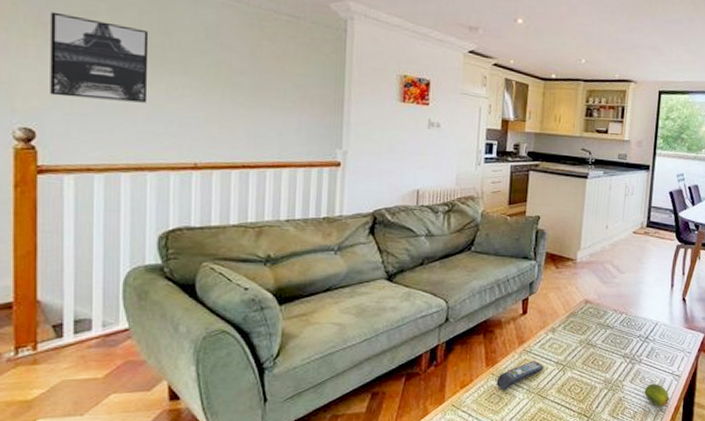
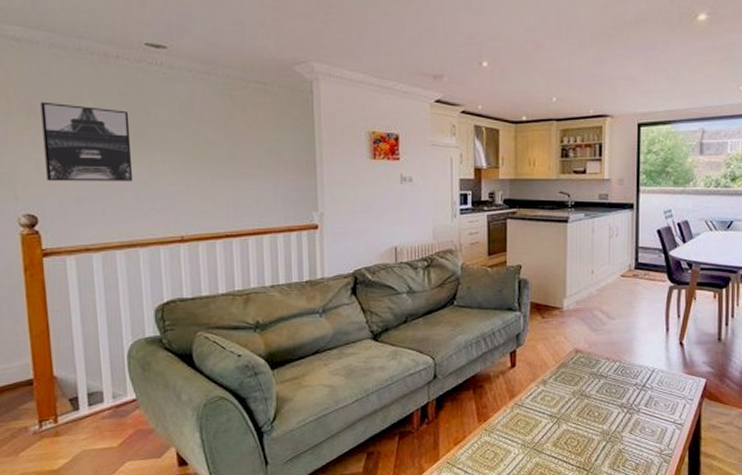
remote control: present [496,361,544,391] -> none [490,415,537,446]
fruit: present [644,383,670,407] -> none [645,433,674,458]

